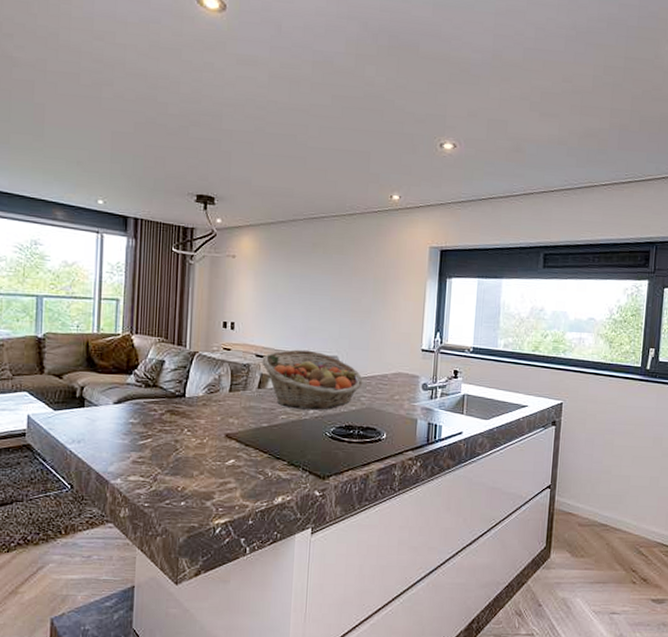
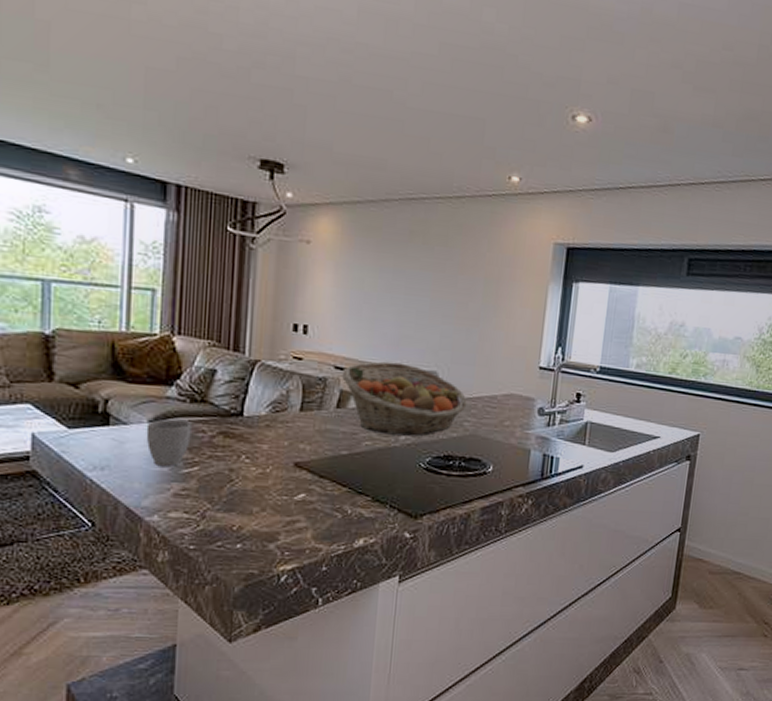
mug: none [111,401,146,439] -> present [146,419,192,466]

